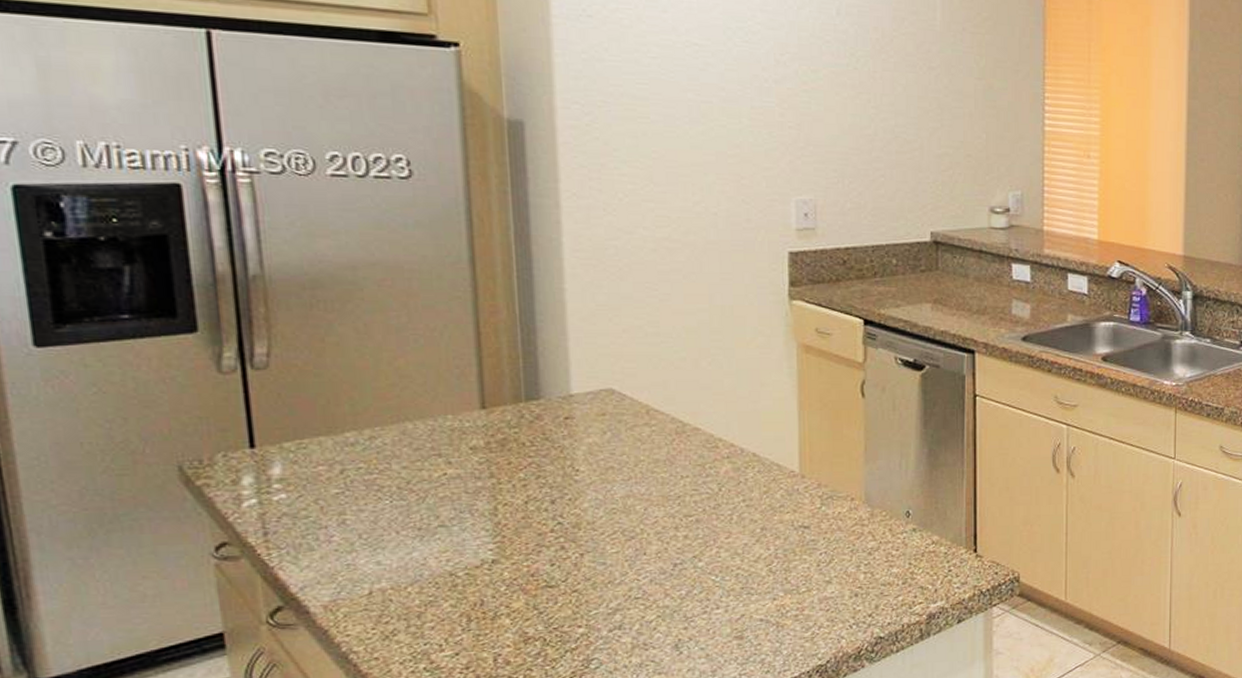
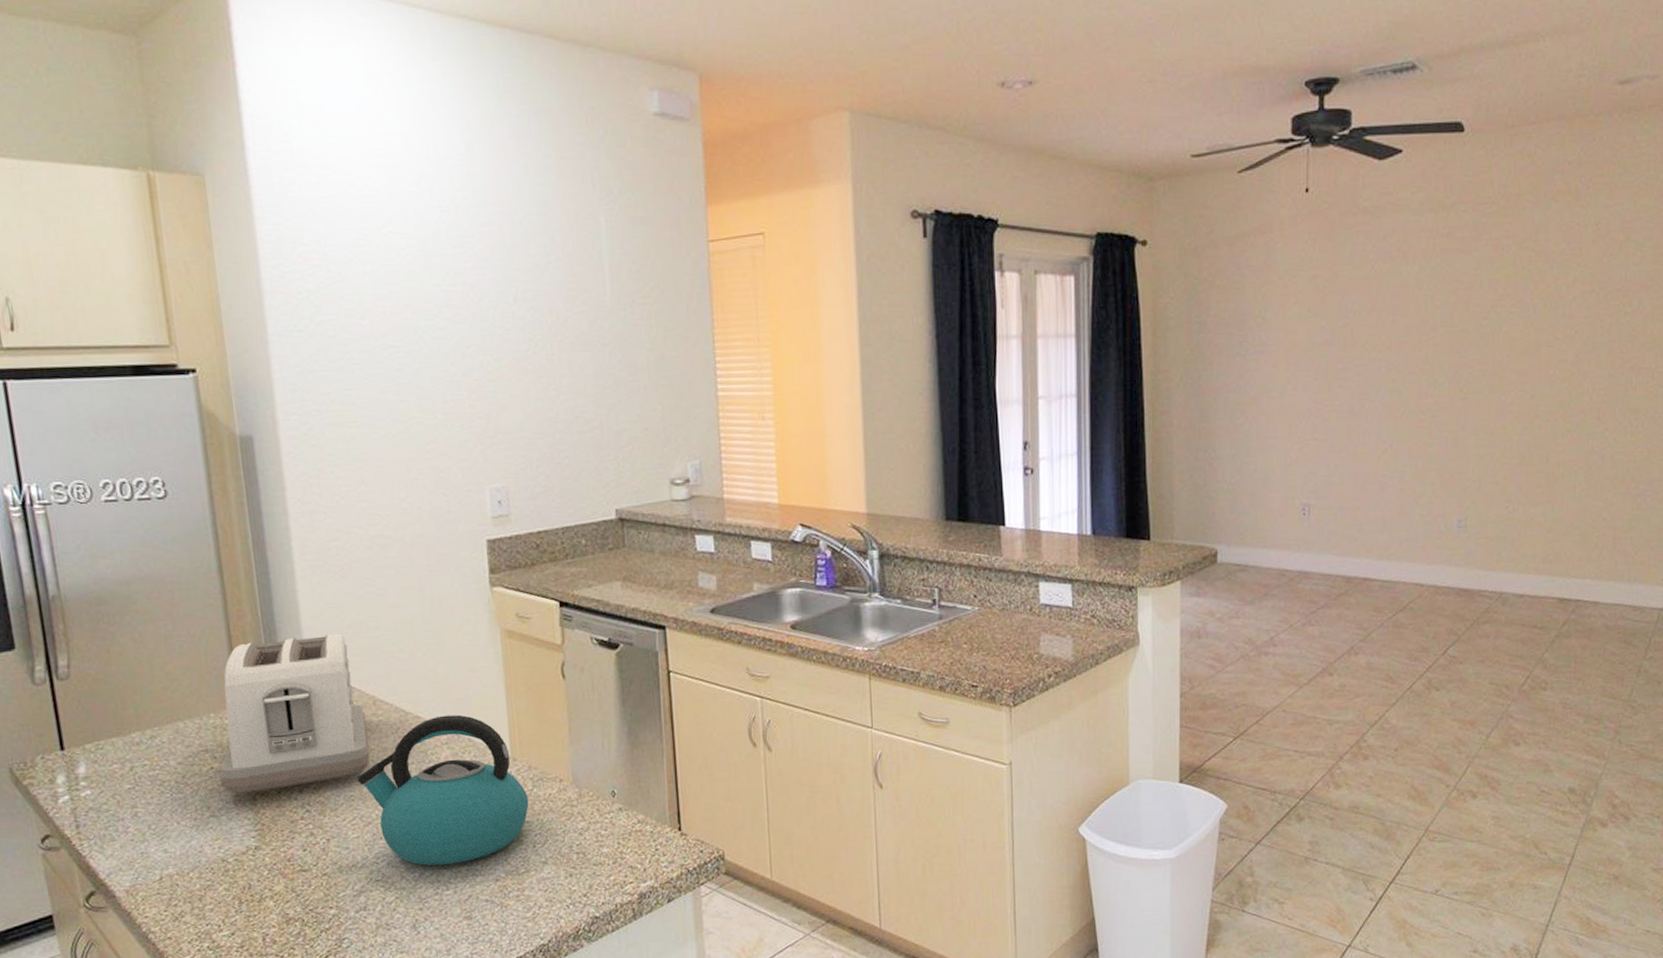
toaster: none [455,336,637,503] -> present [220,633,370,794]
kettle: none [621,428,816,584] -> present [357,714,529,866]

